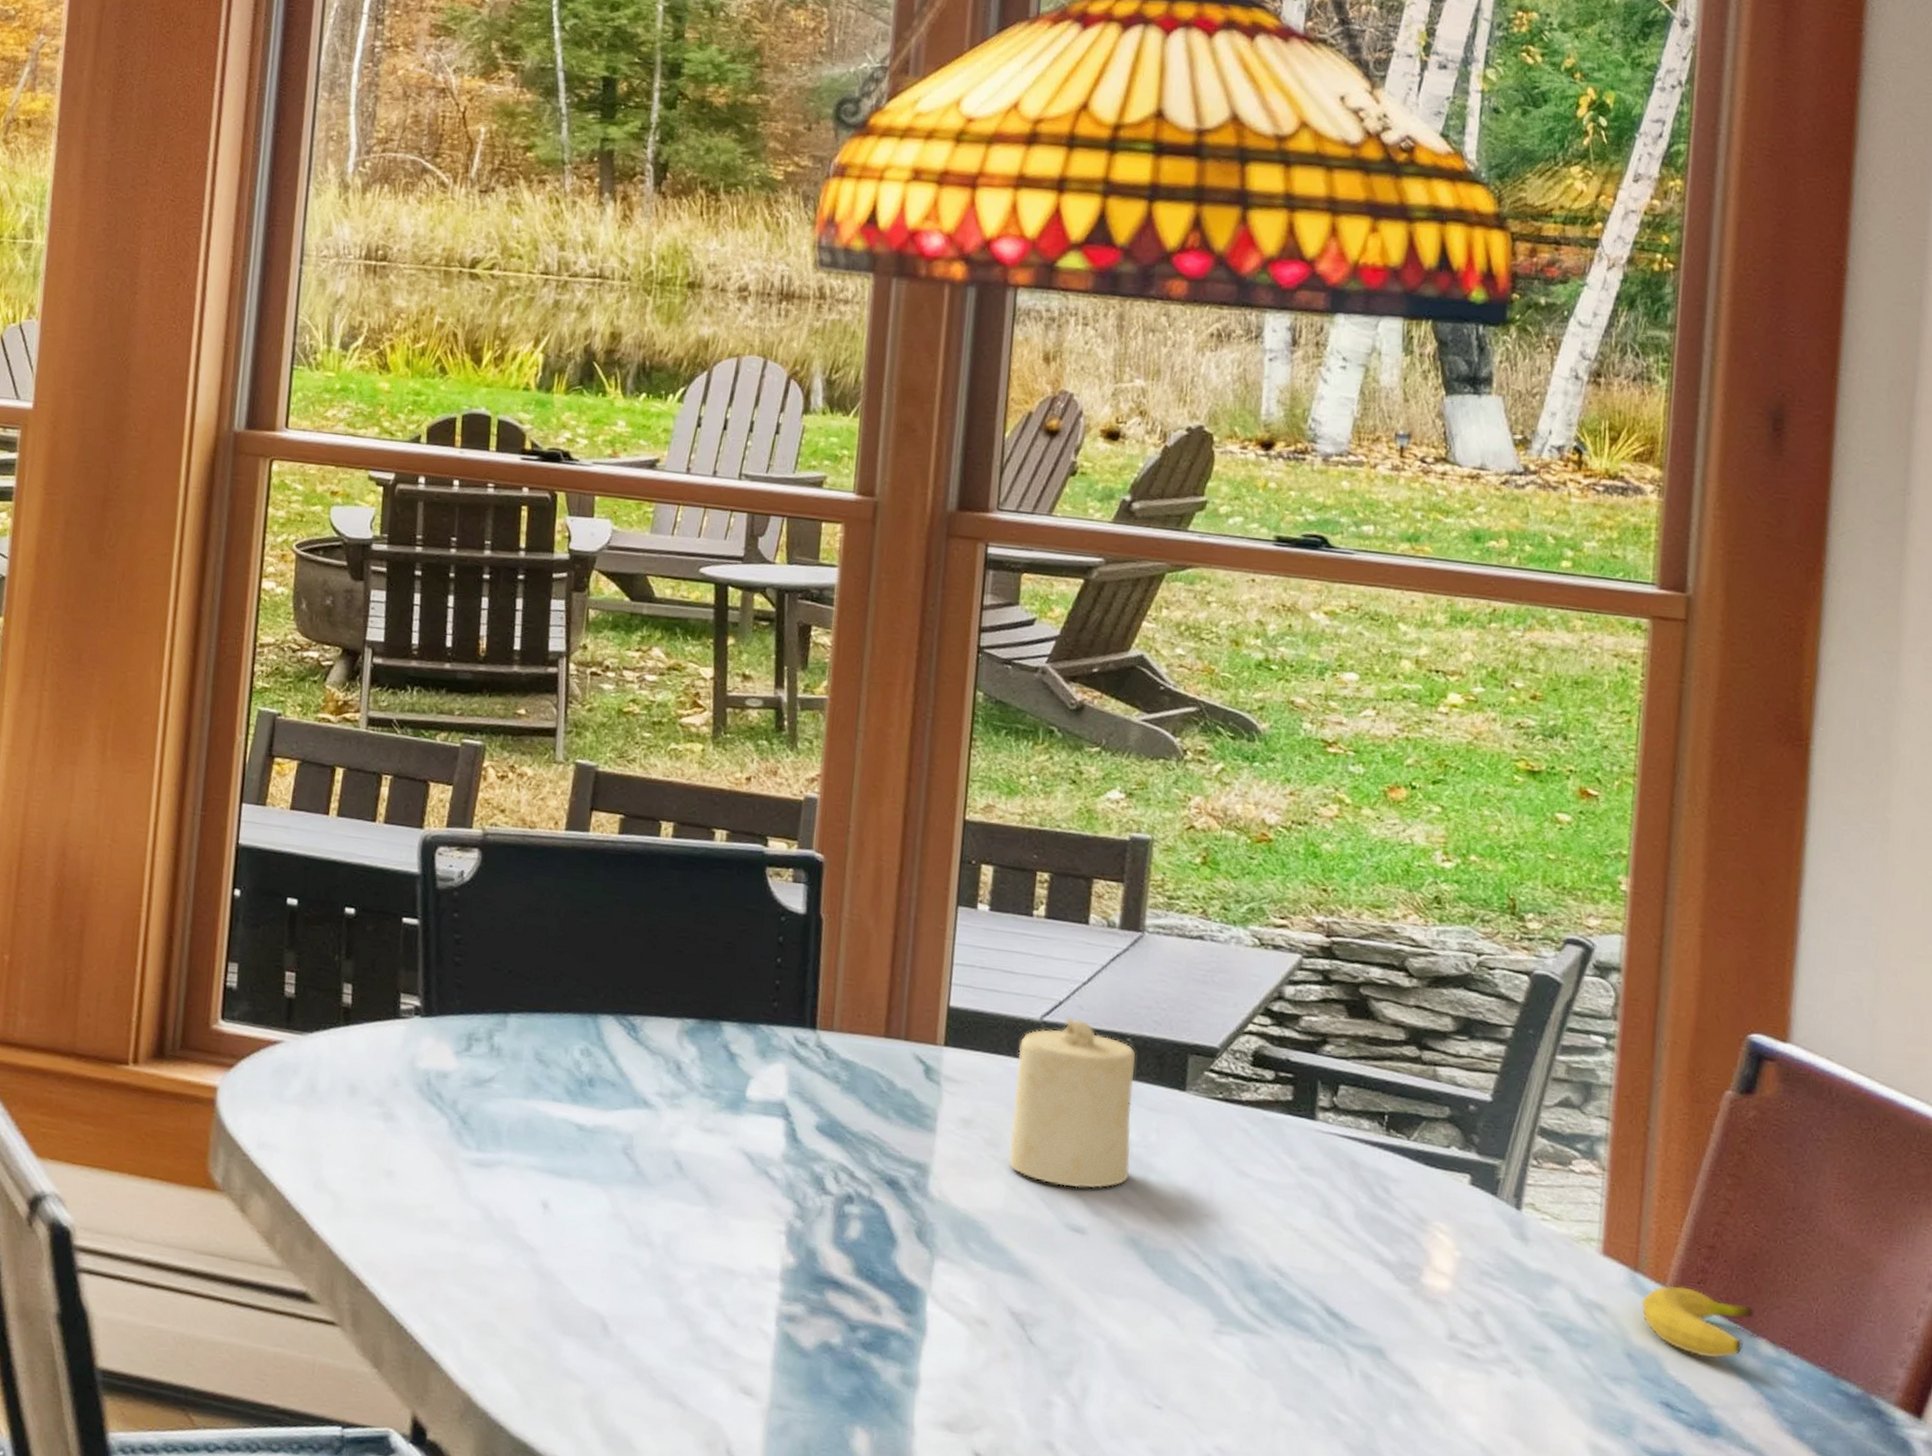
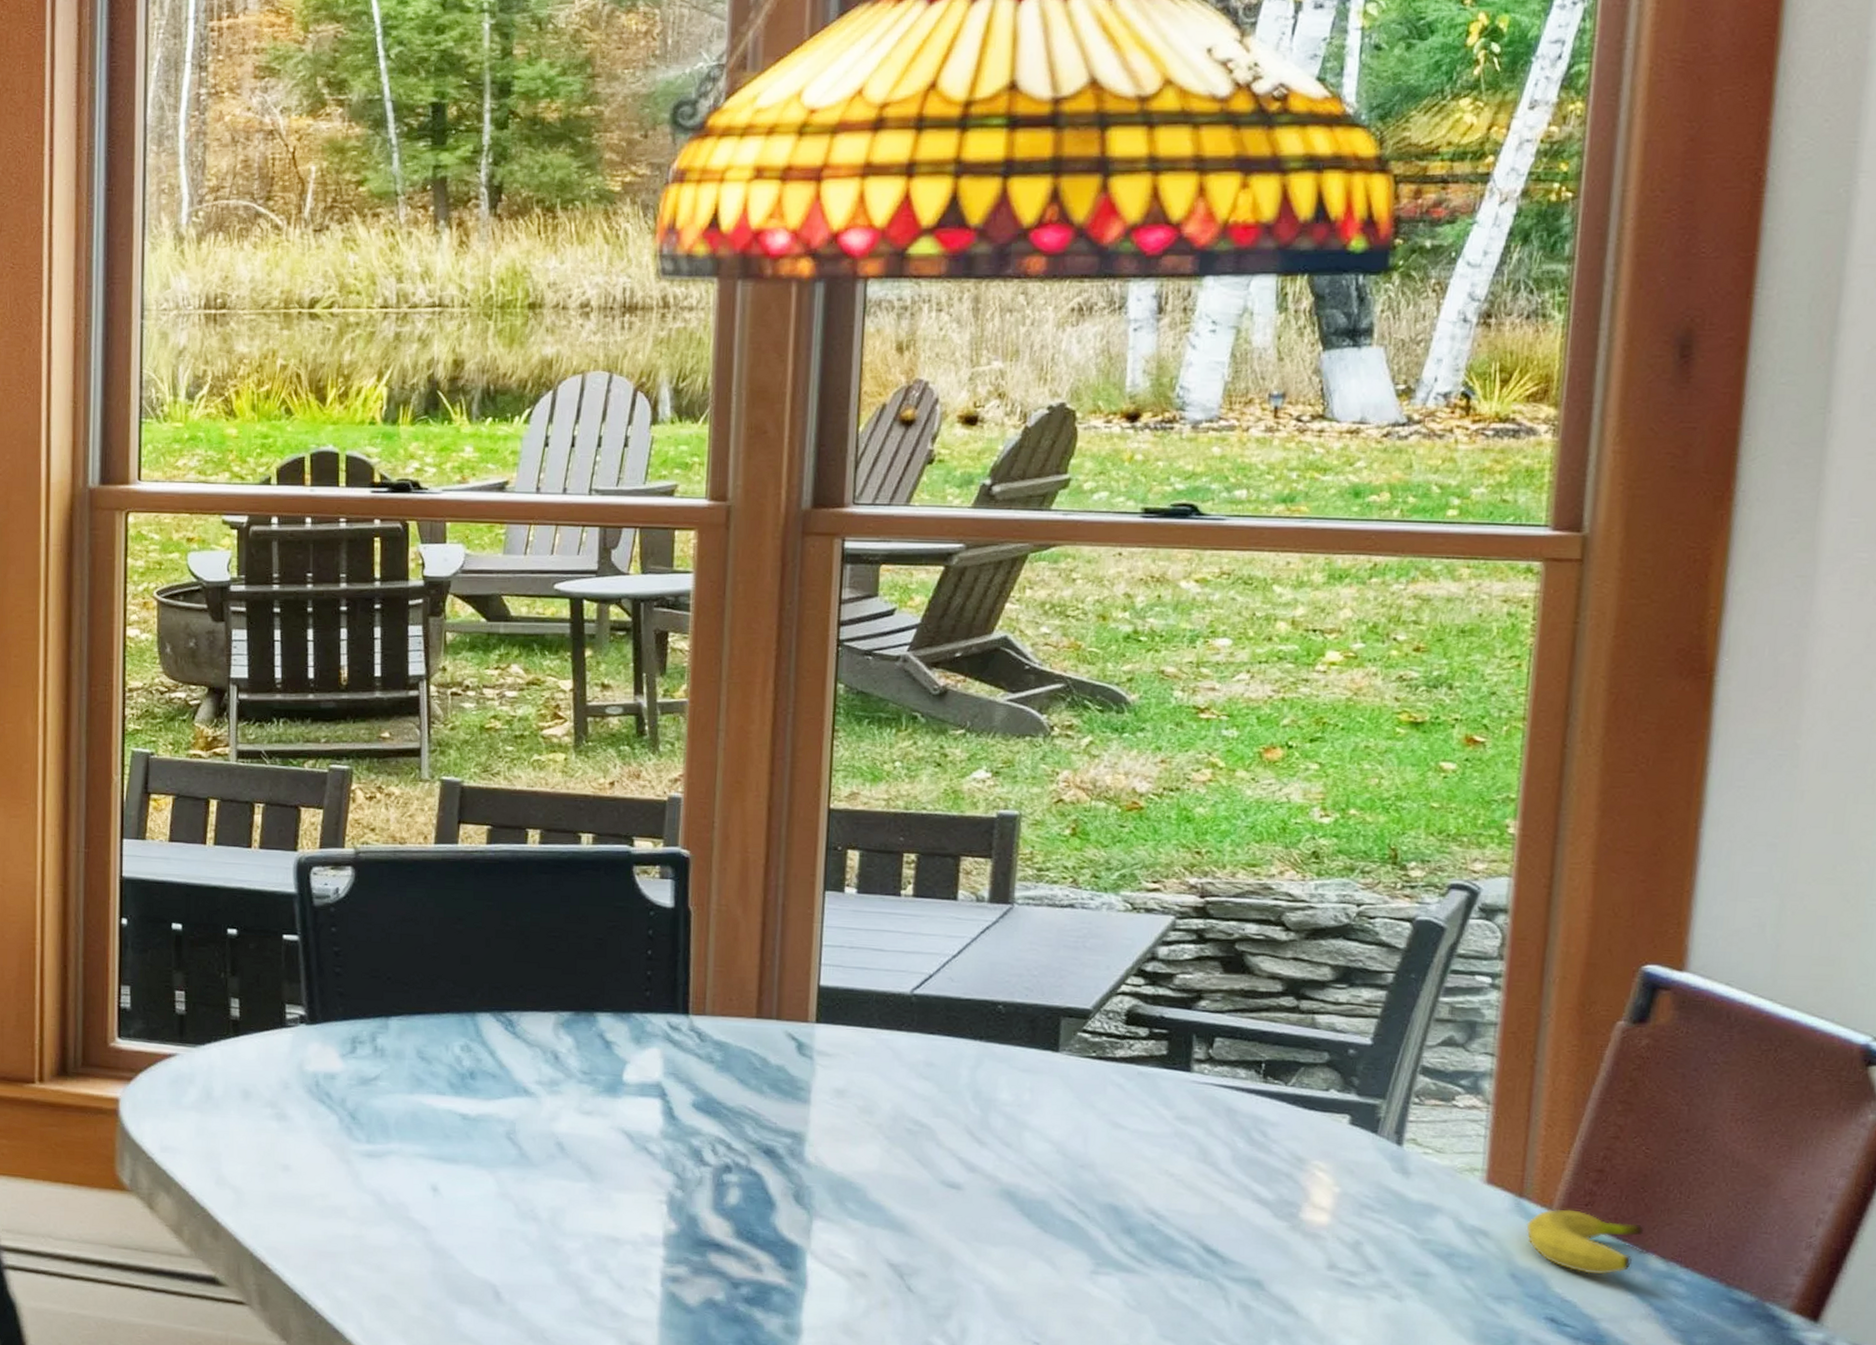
candle: present [1008,1017,1136,1189] -> none [883,989,1008,1148]

